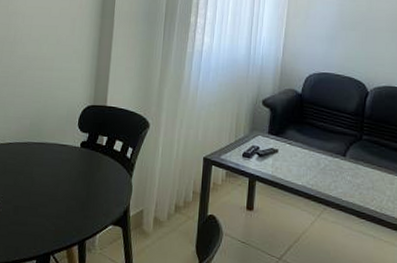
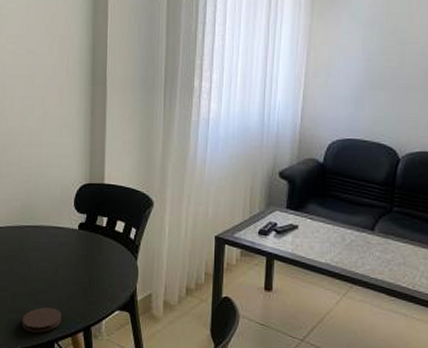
coaster: none [21,220,59,245] -> present [22,307,62,333]

